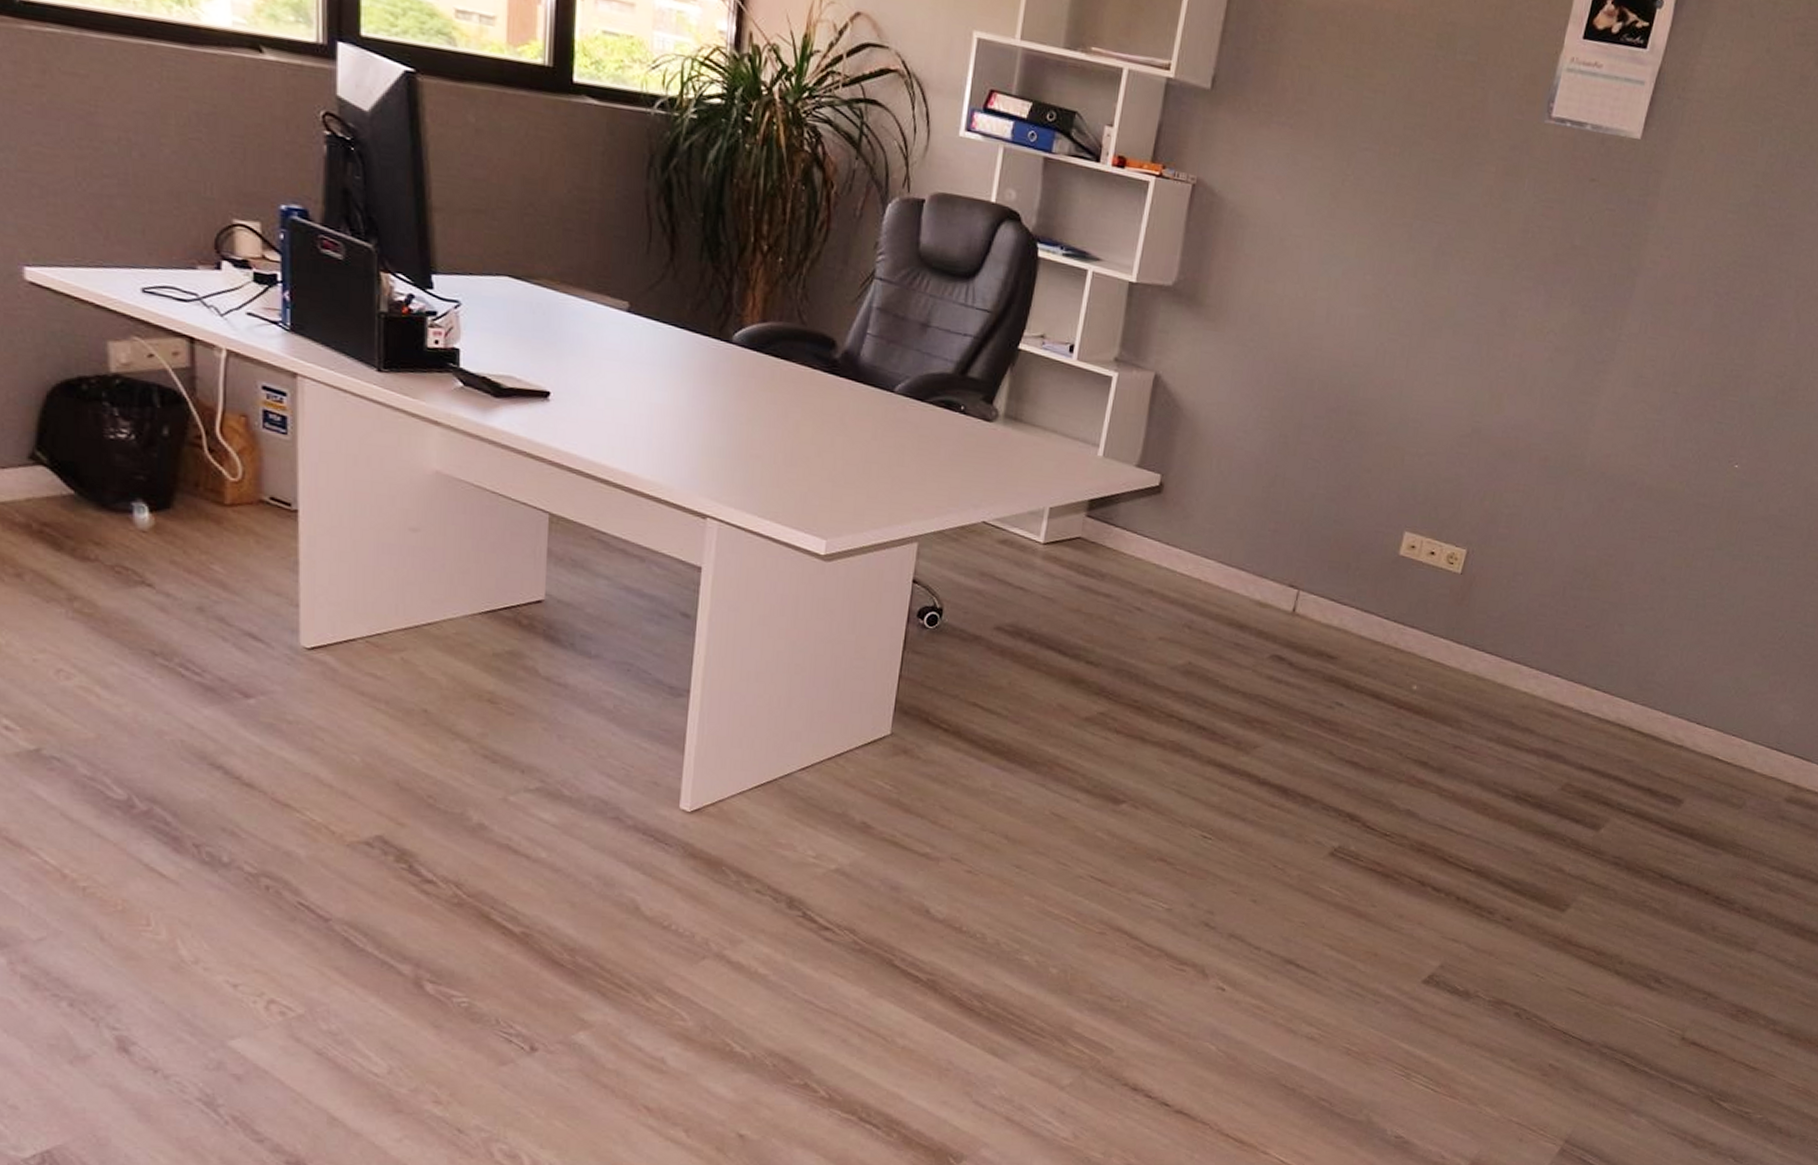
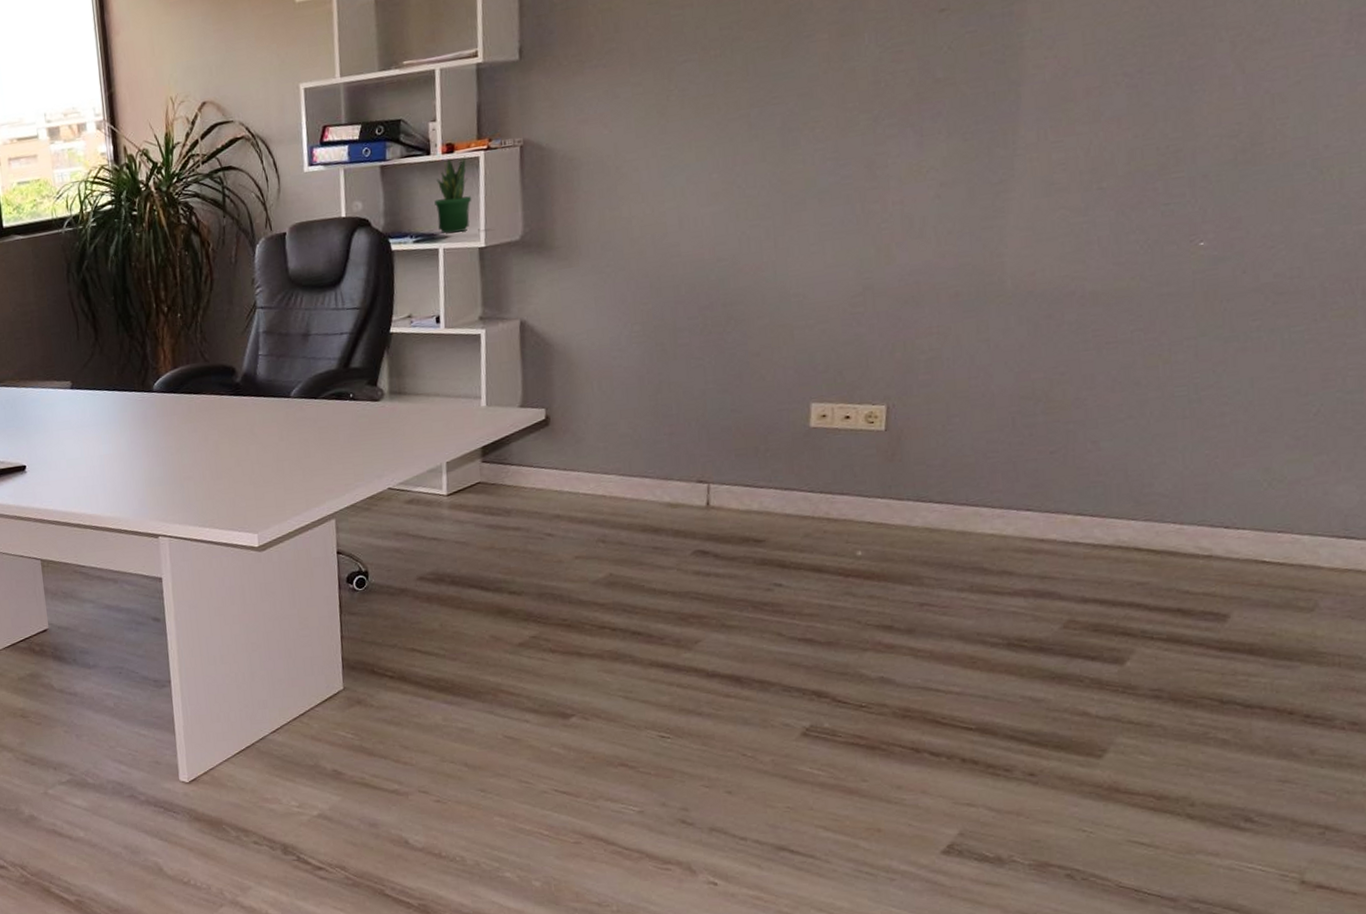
planter: none [1092,174,1135,259] -> present [434,156,472,233]

